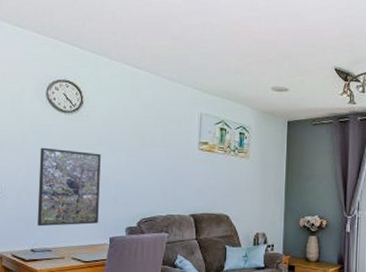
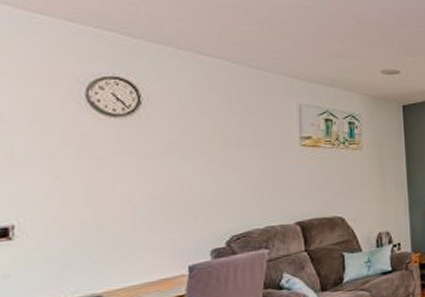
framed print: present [37,147,101,227] -> none [77,162,171,267]

